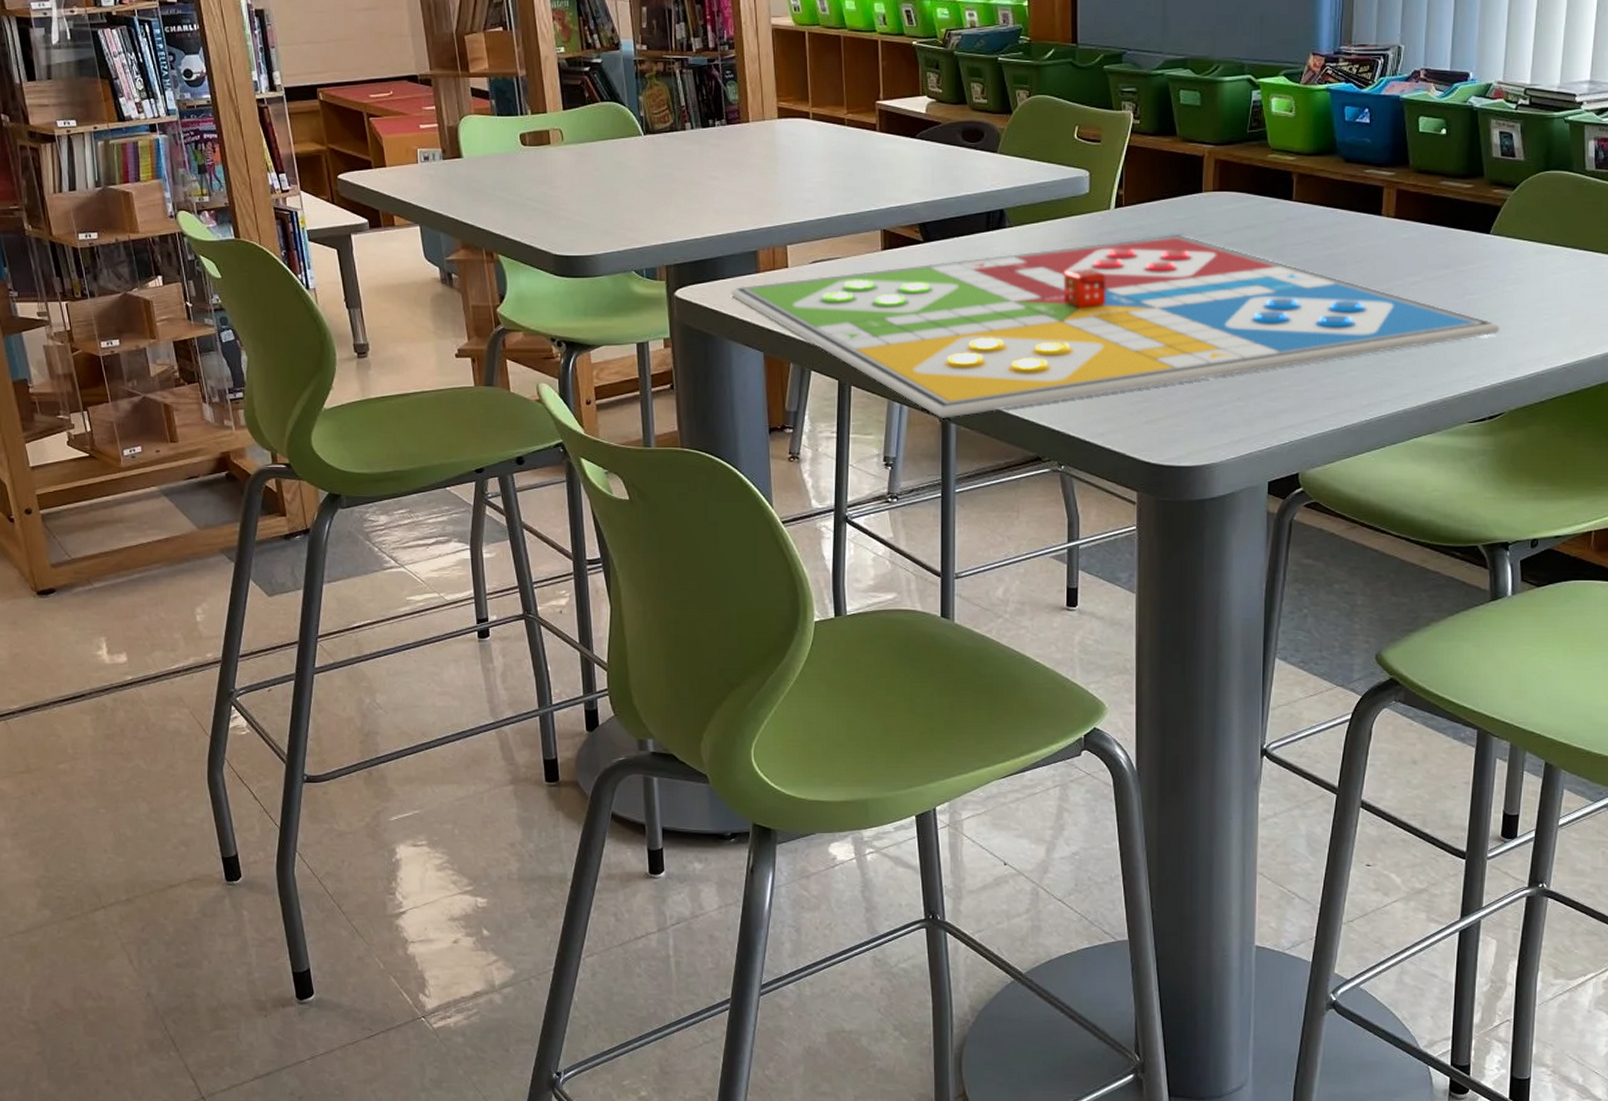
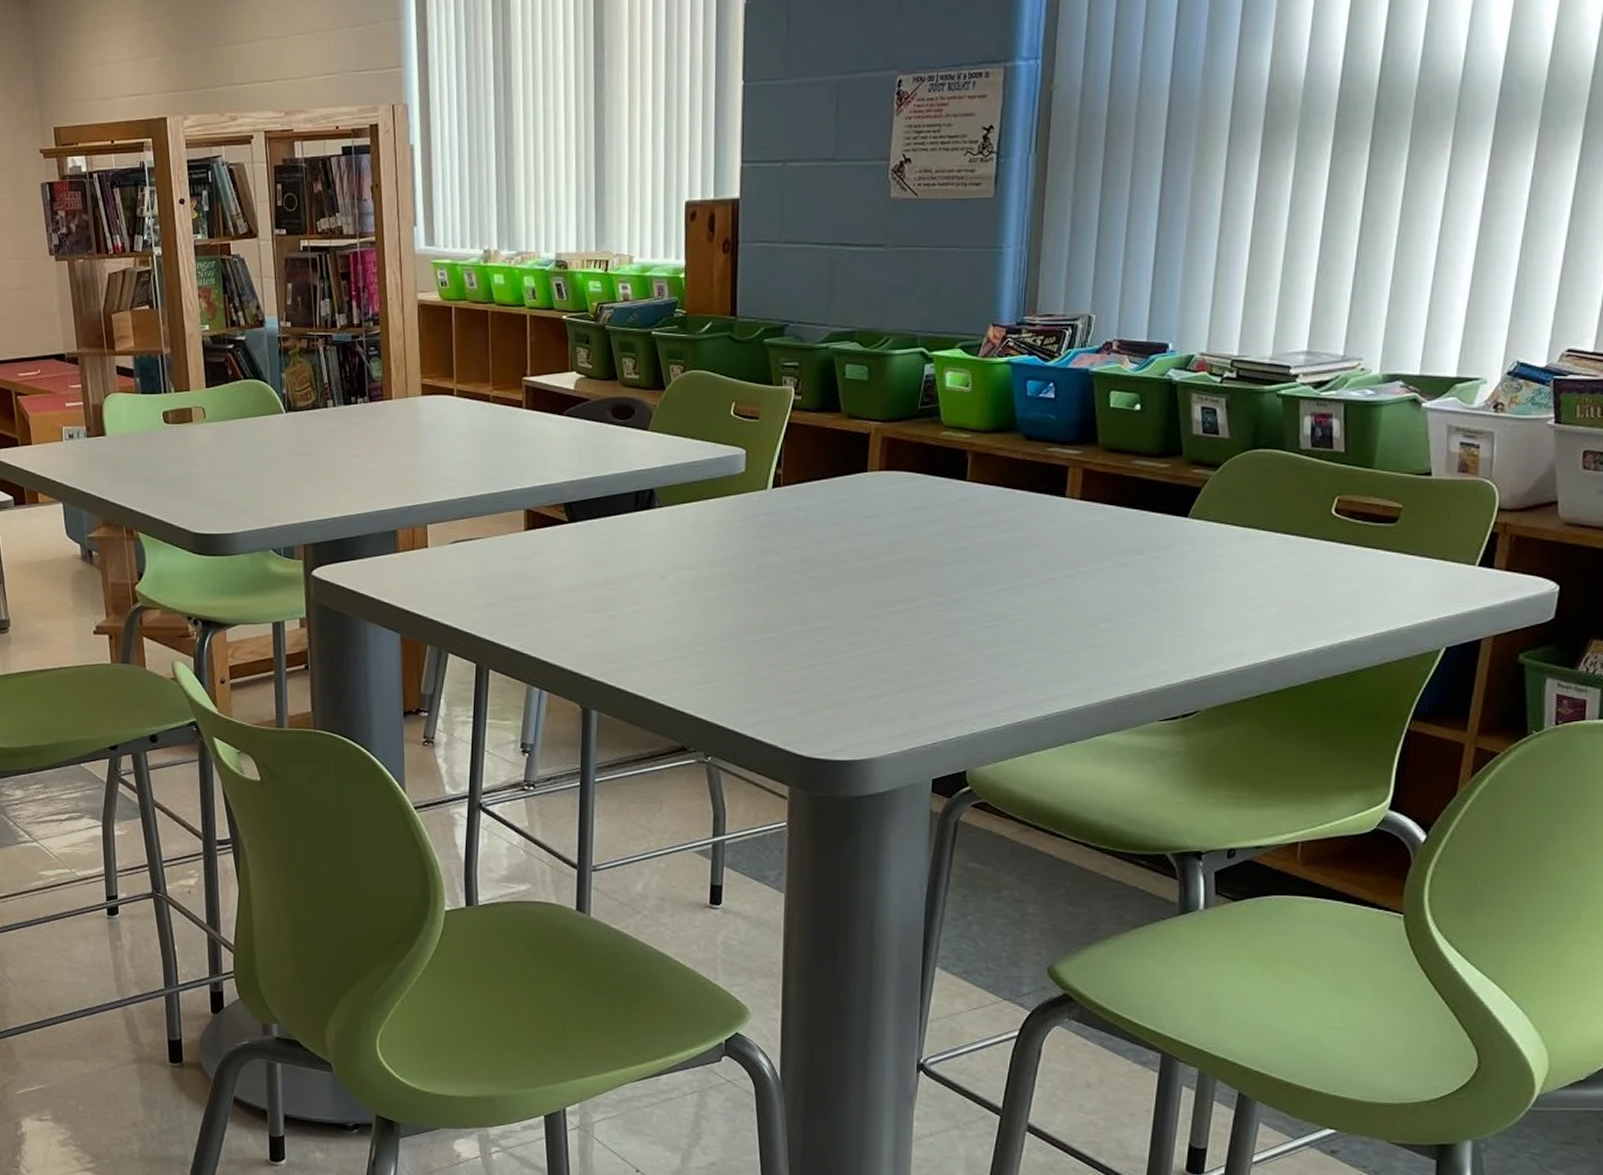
gameboard: present [731,234,1500,418] -> none [369,515,1198,705]

